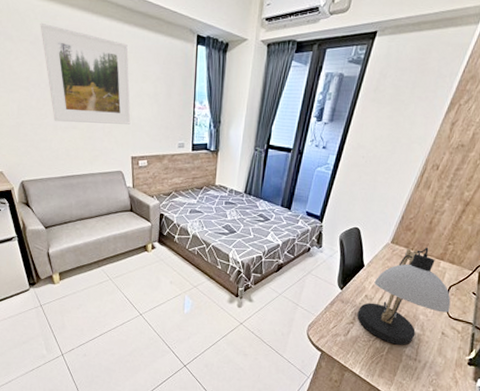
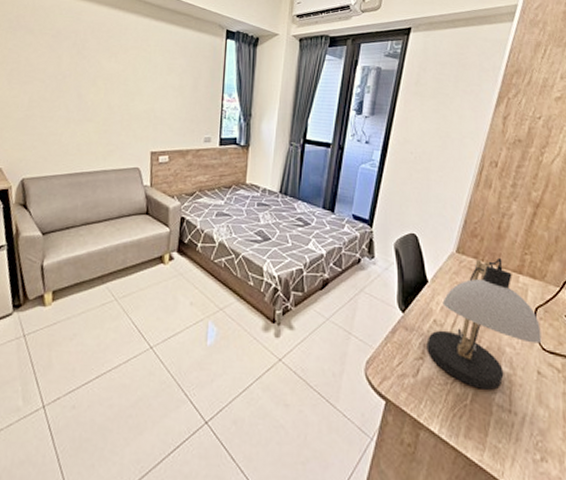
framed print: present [40,22,131,125] -> none [64,17,154,117]

